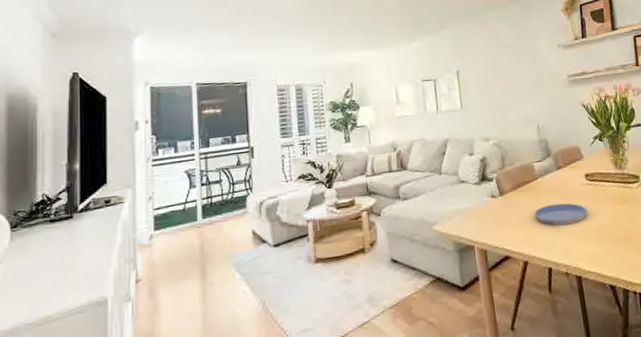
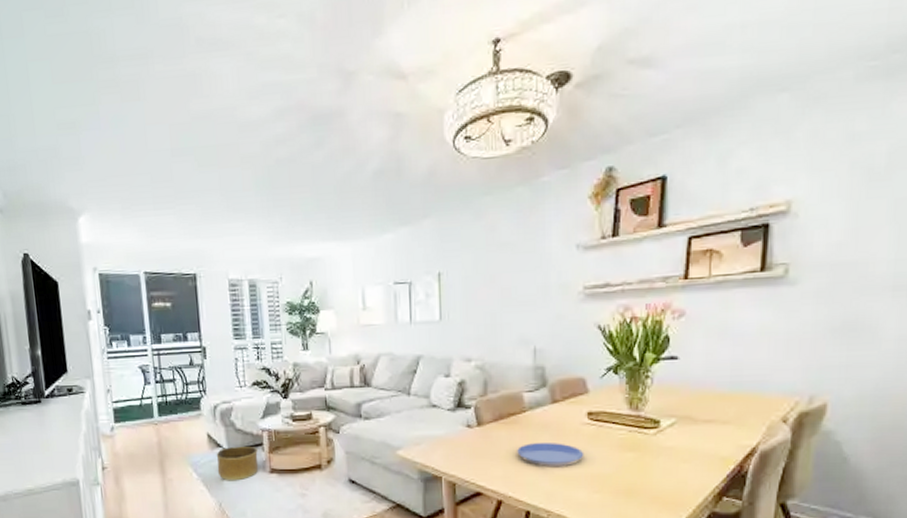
basket: none [260,238,304,277] -> present [216,447,259,481]

